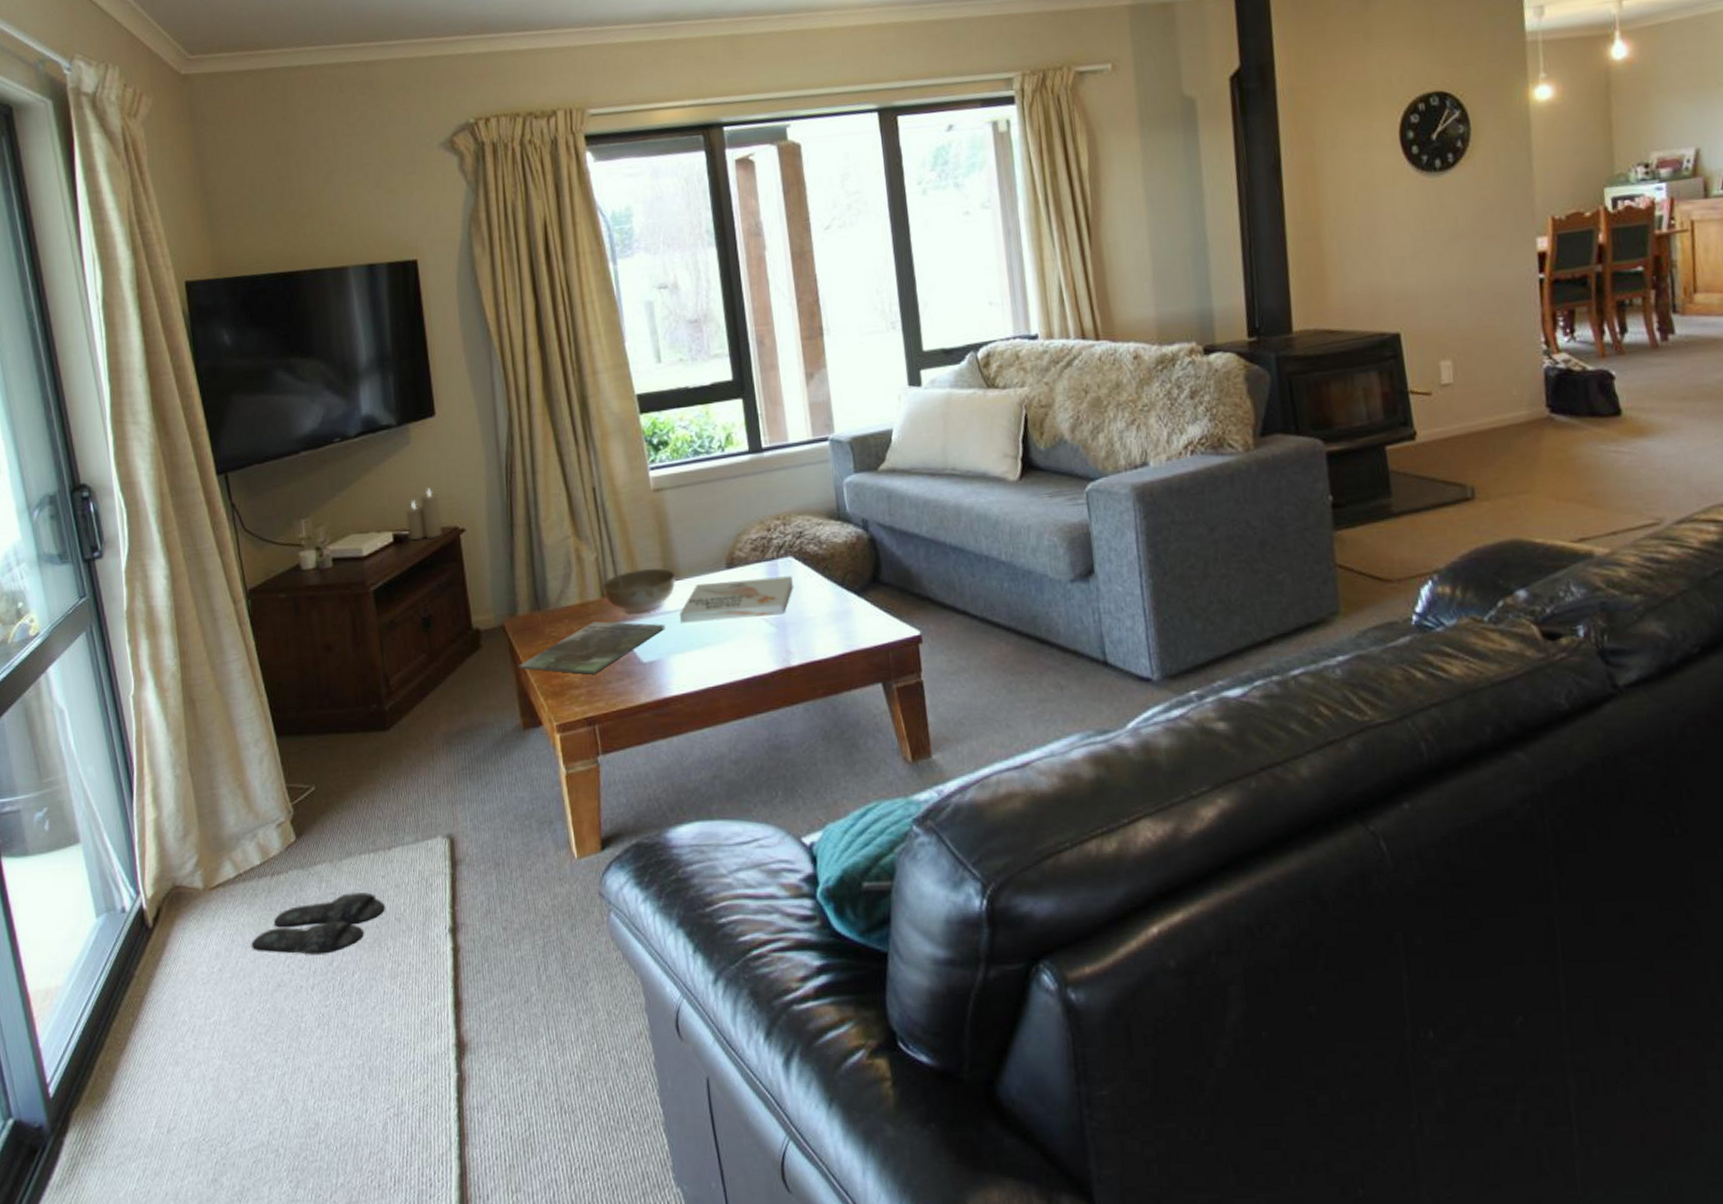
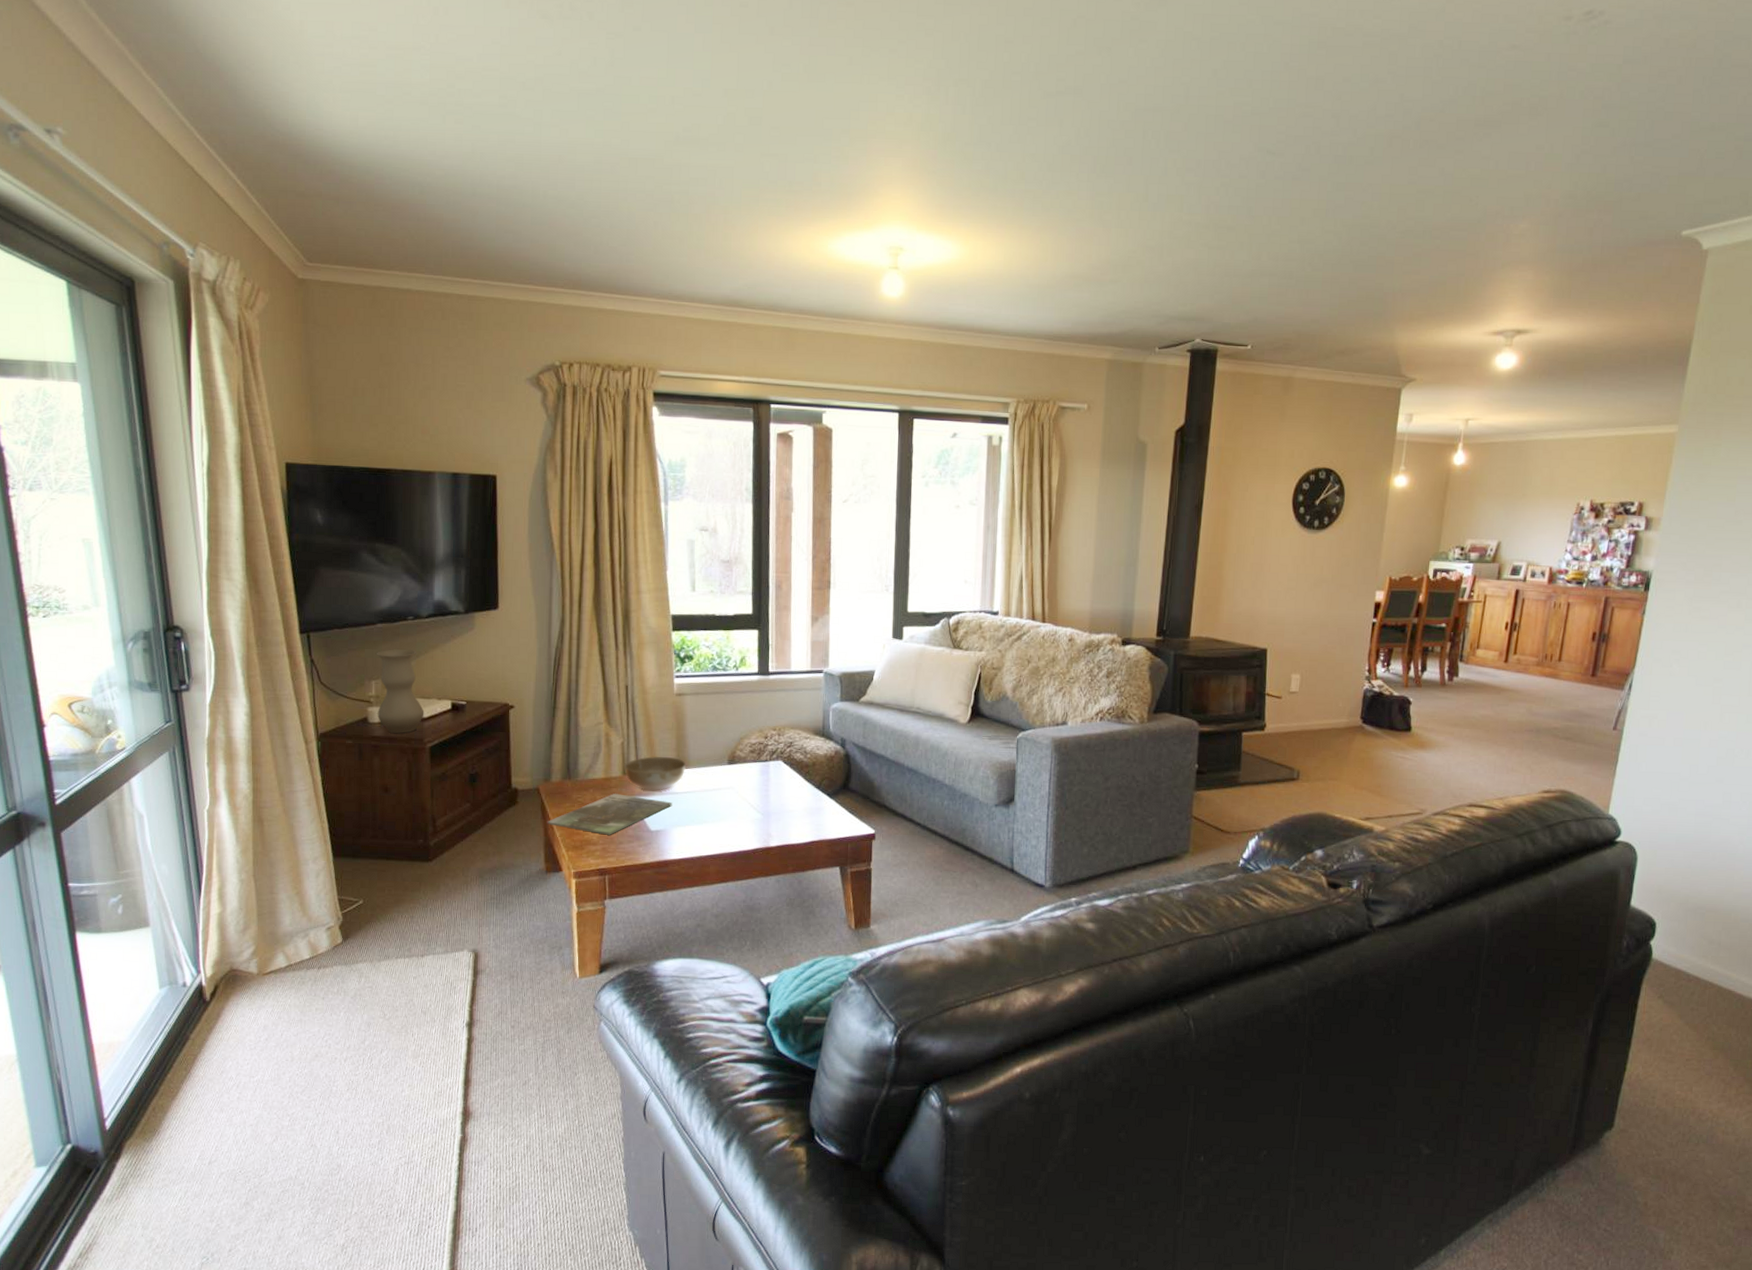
slippers: present [252,892,385,955] -> none [296,987,414,1034]
vase: none [302,477,363,580] -> present [375,649,424,734]
candle: present [405,488,444,540] -> none [464,668,495,711]
book: present [680,576,793,624] -> none [685,774,780,806]

